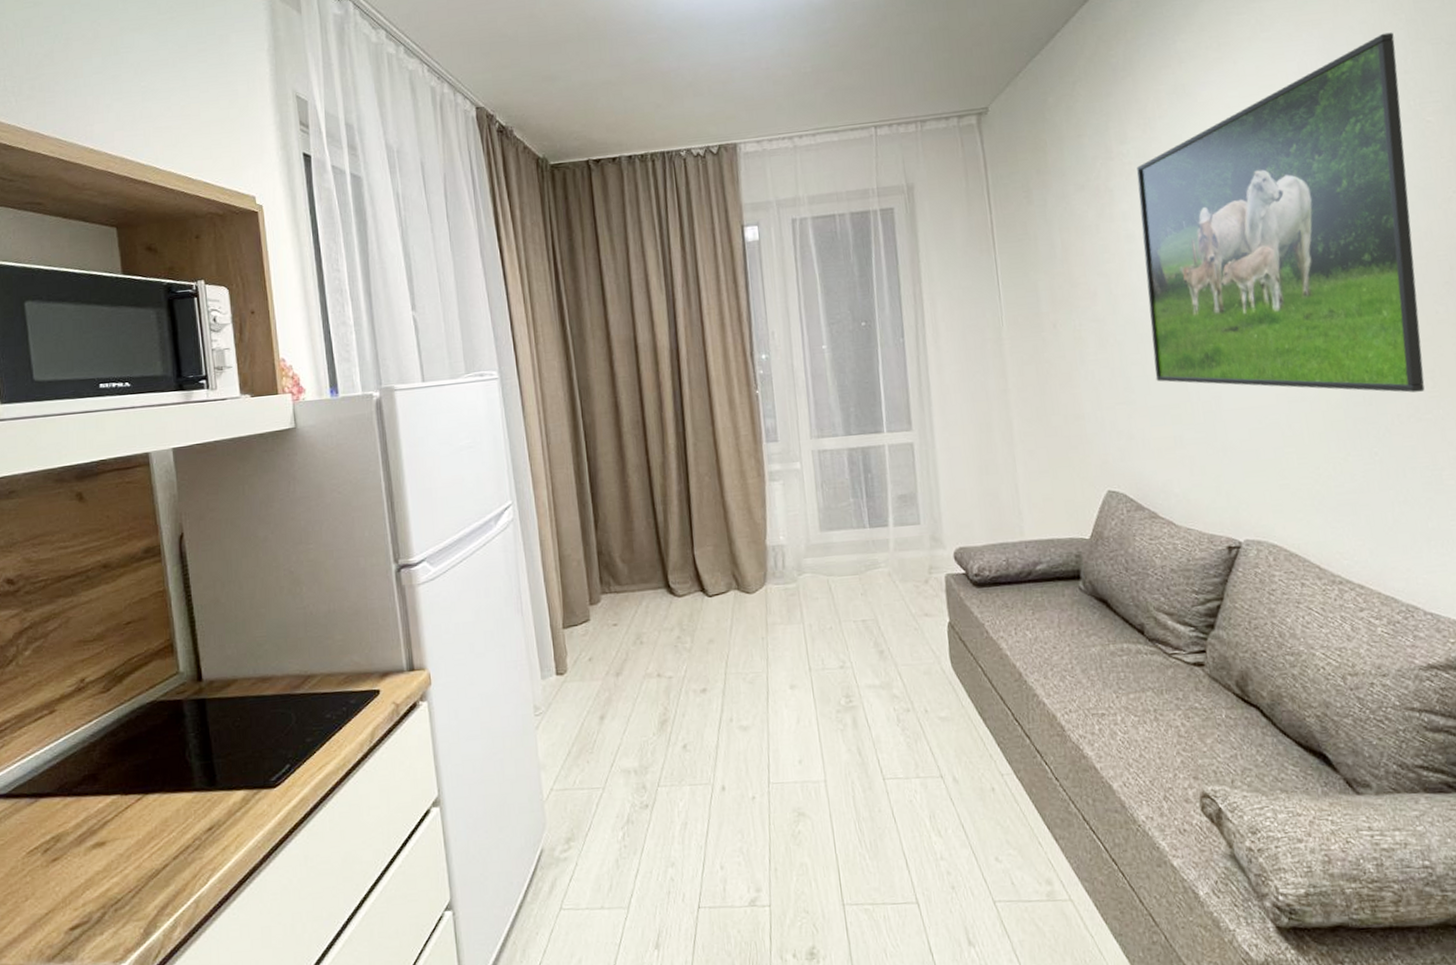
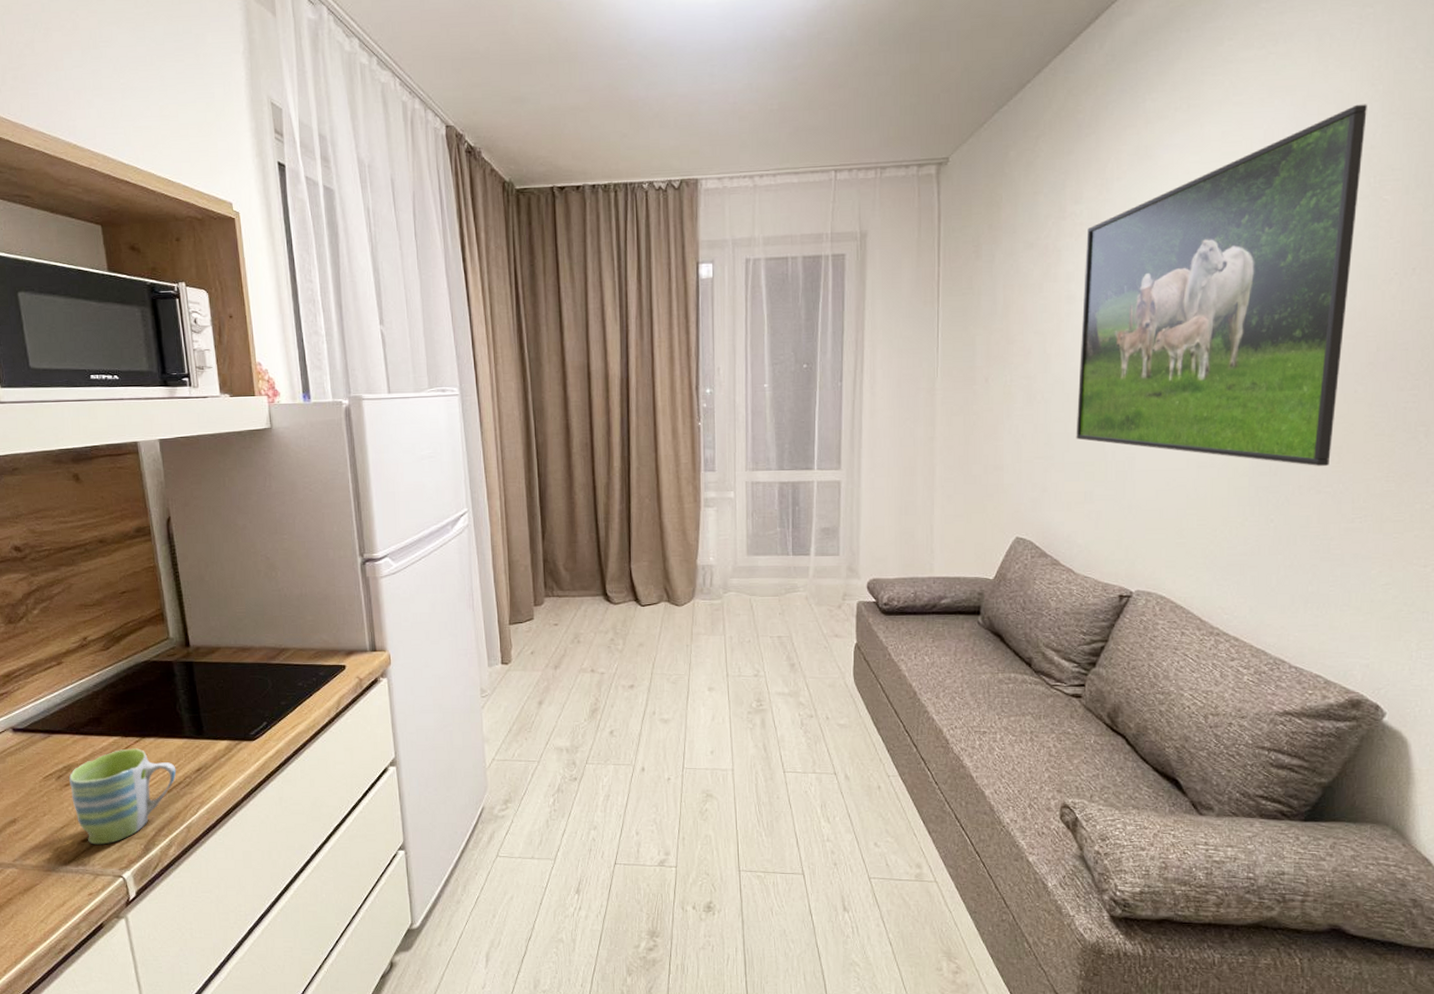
mug: none [58,807,184,933] -> present [69,748,177,845]

